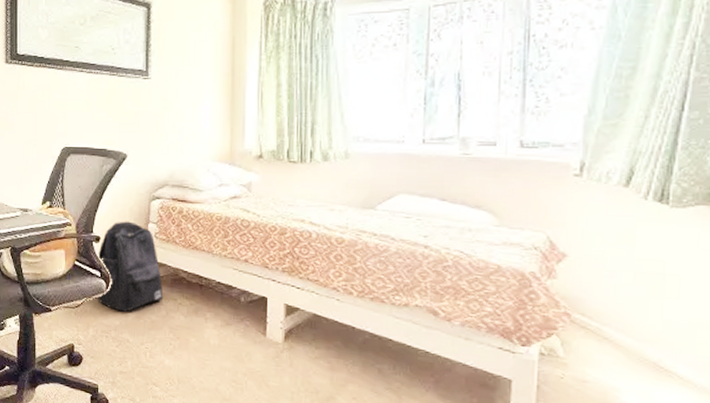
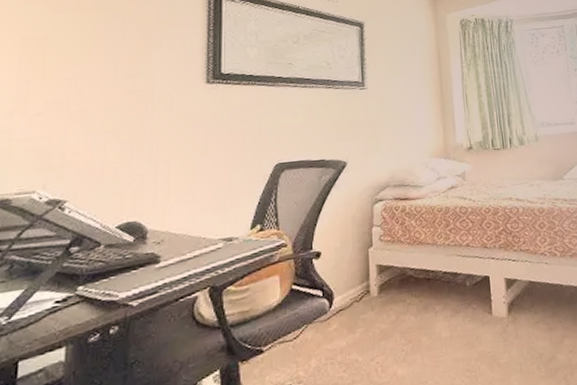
backpack: present [96,221,164,312] -> none [317,229,392,330]

